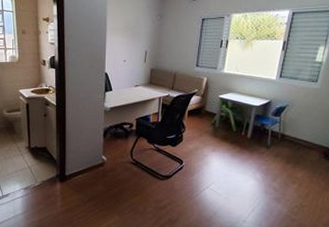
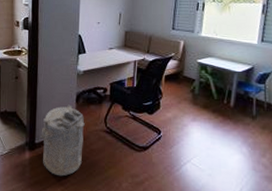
laundry hamper: none [70,139,112,204] -> present [40,104,85,177]

